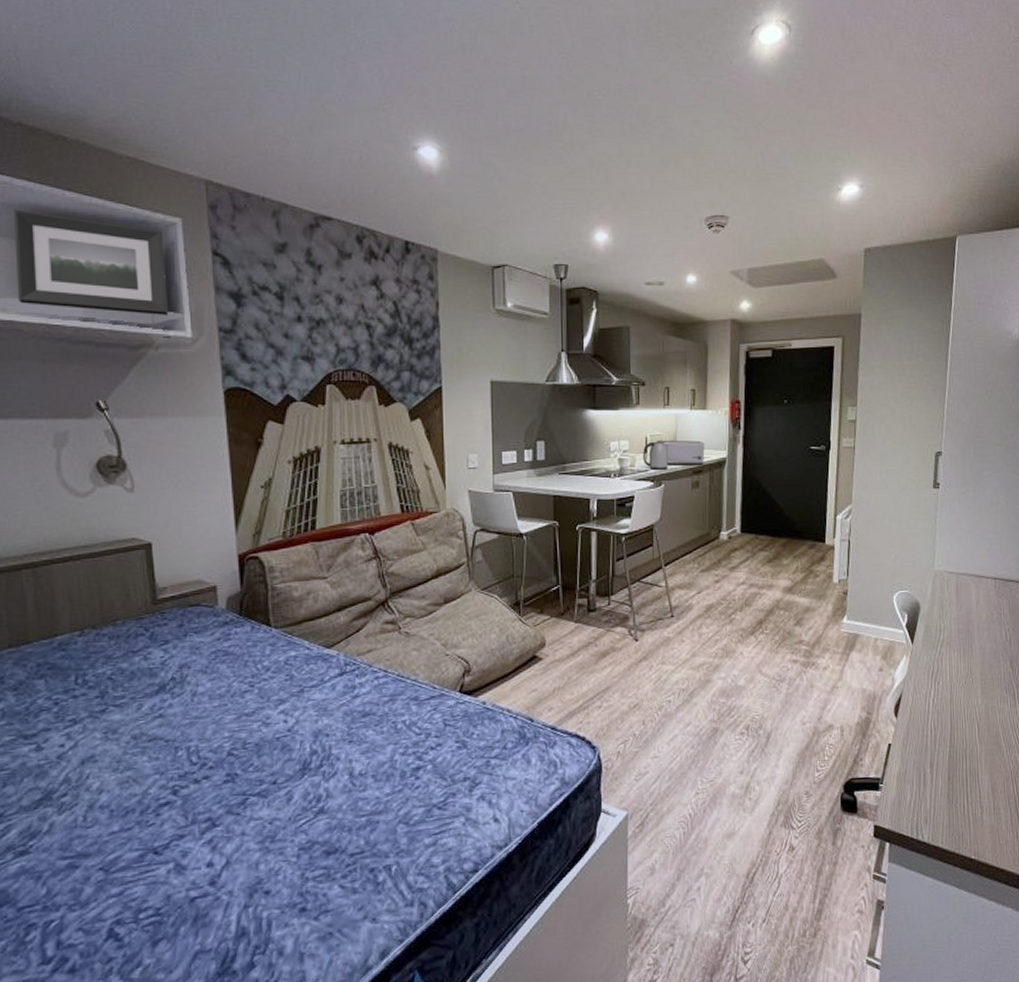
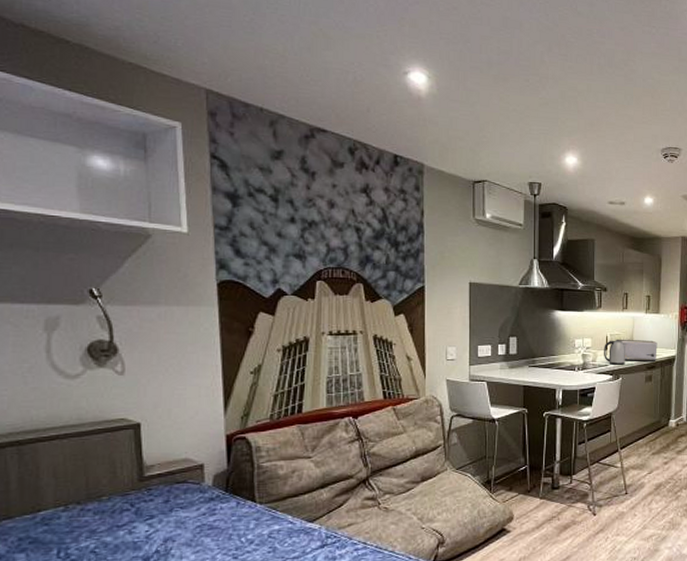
picture frame: present [13,209,169,316] -> none [11,104,166,212]

